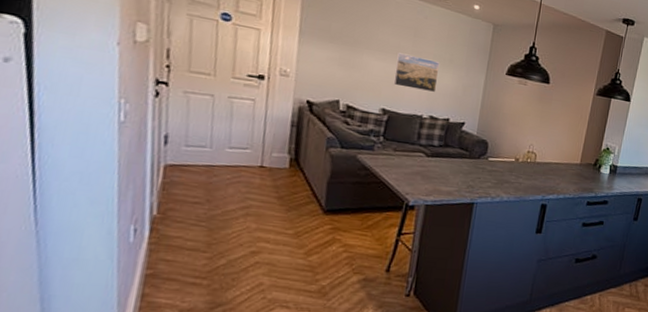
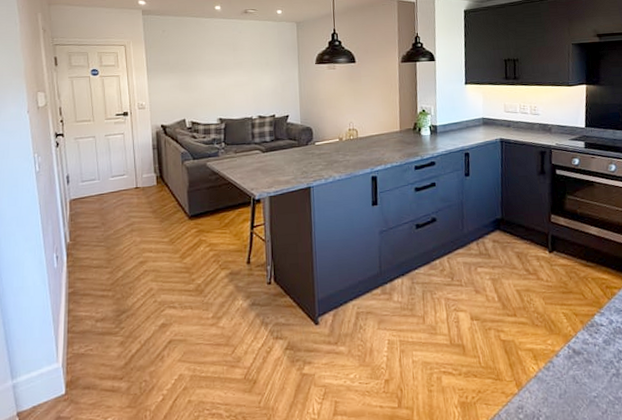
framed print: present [393,52,440,93] -> none [223,66,260,96]

